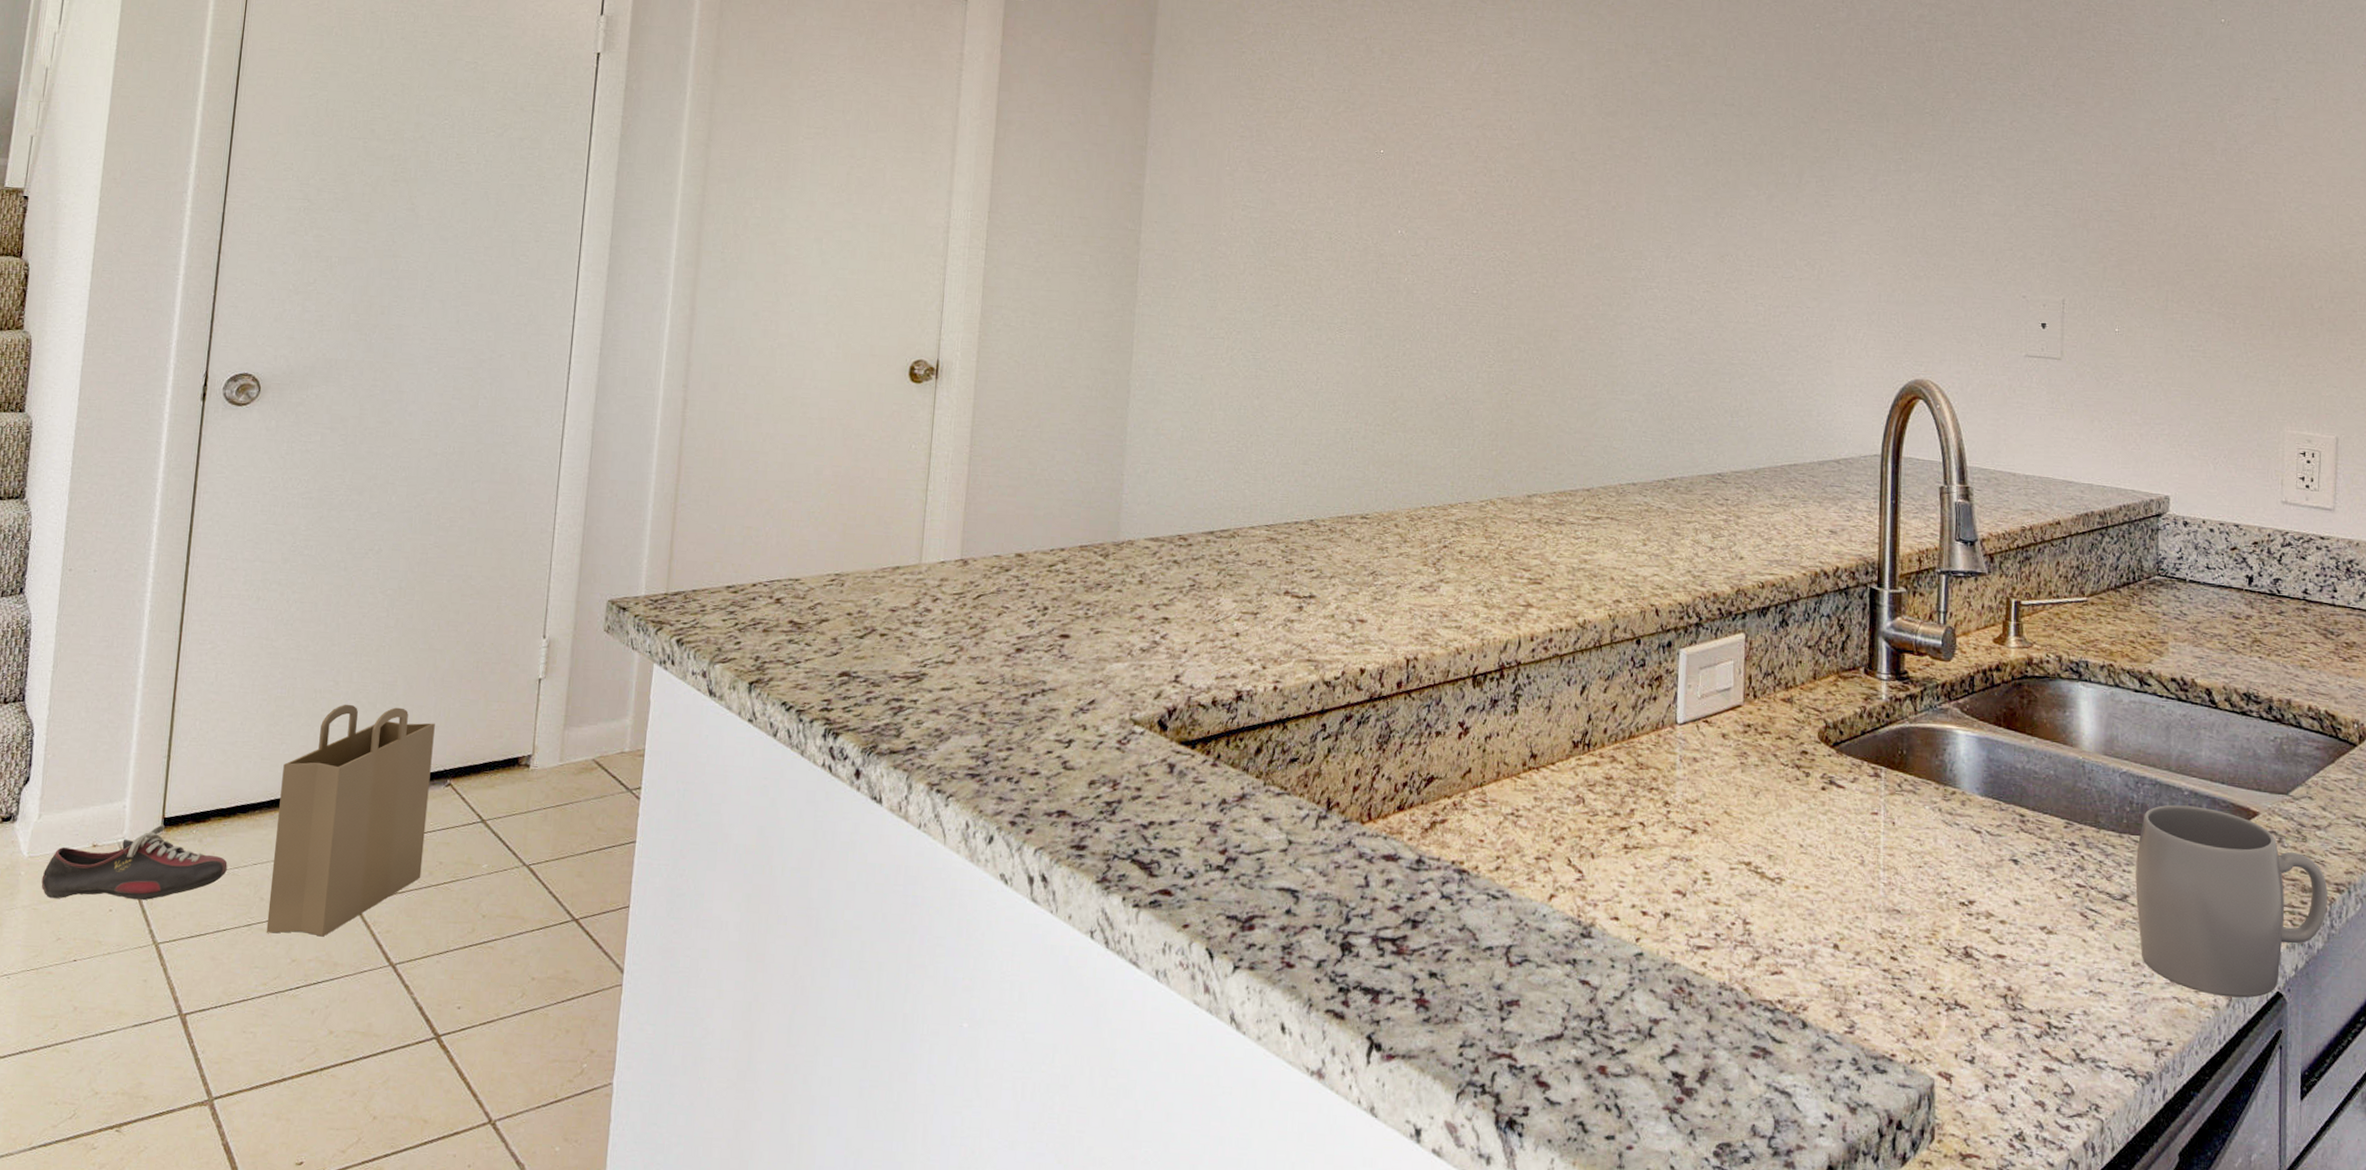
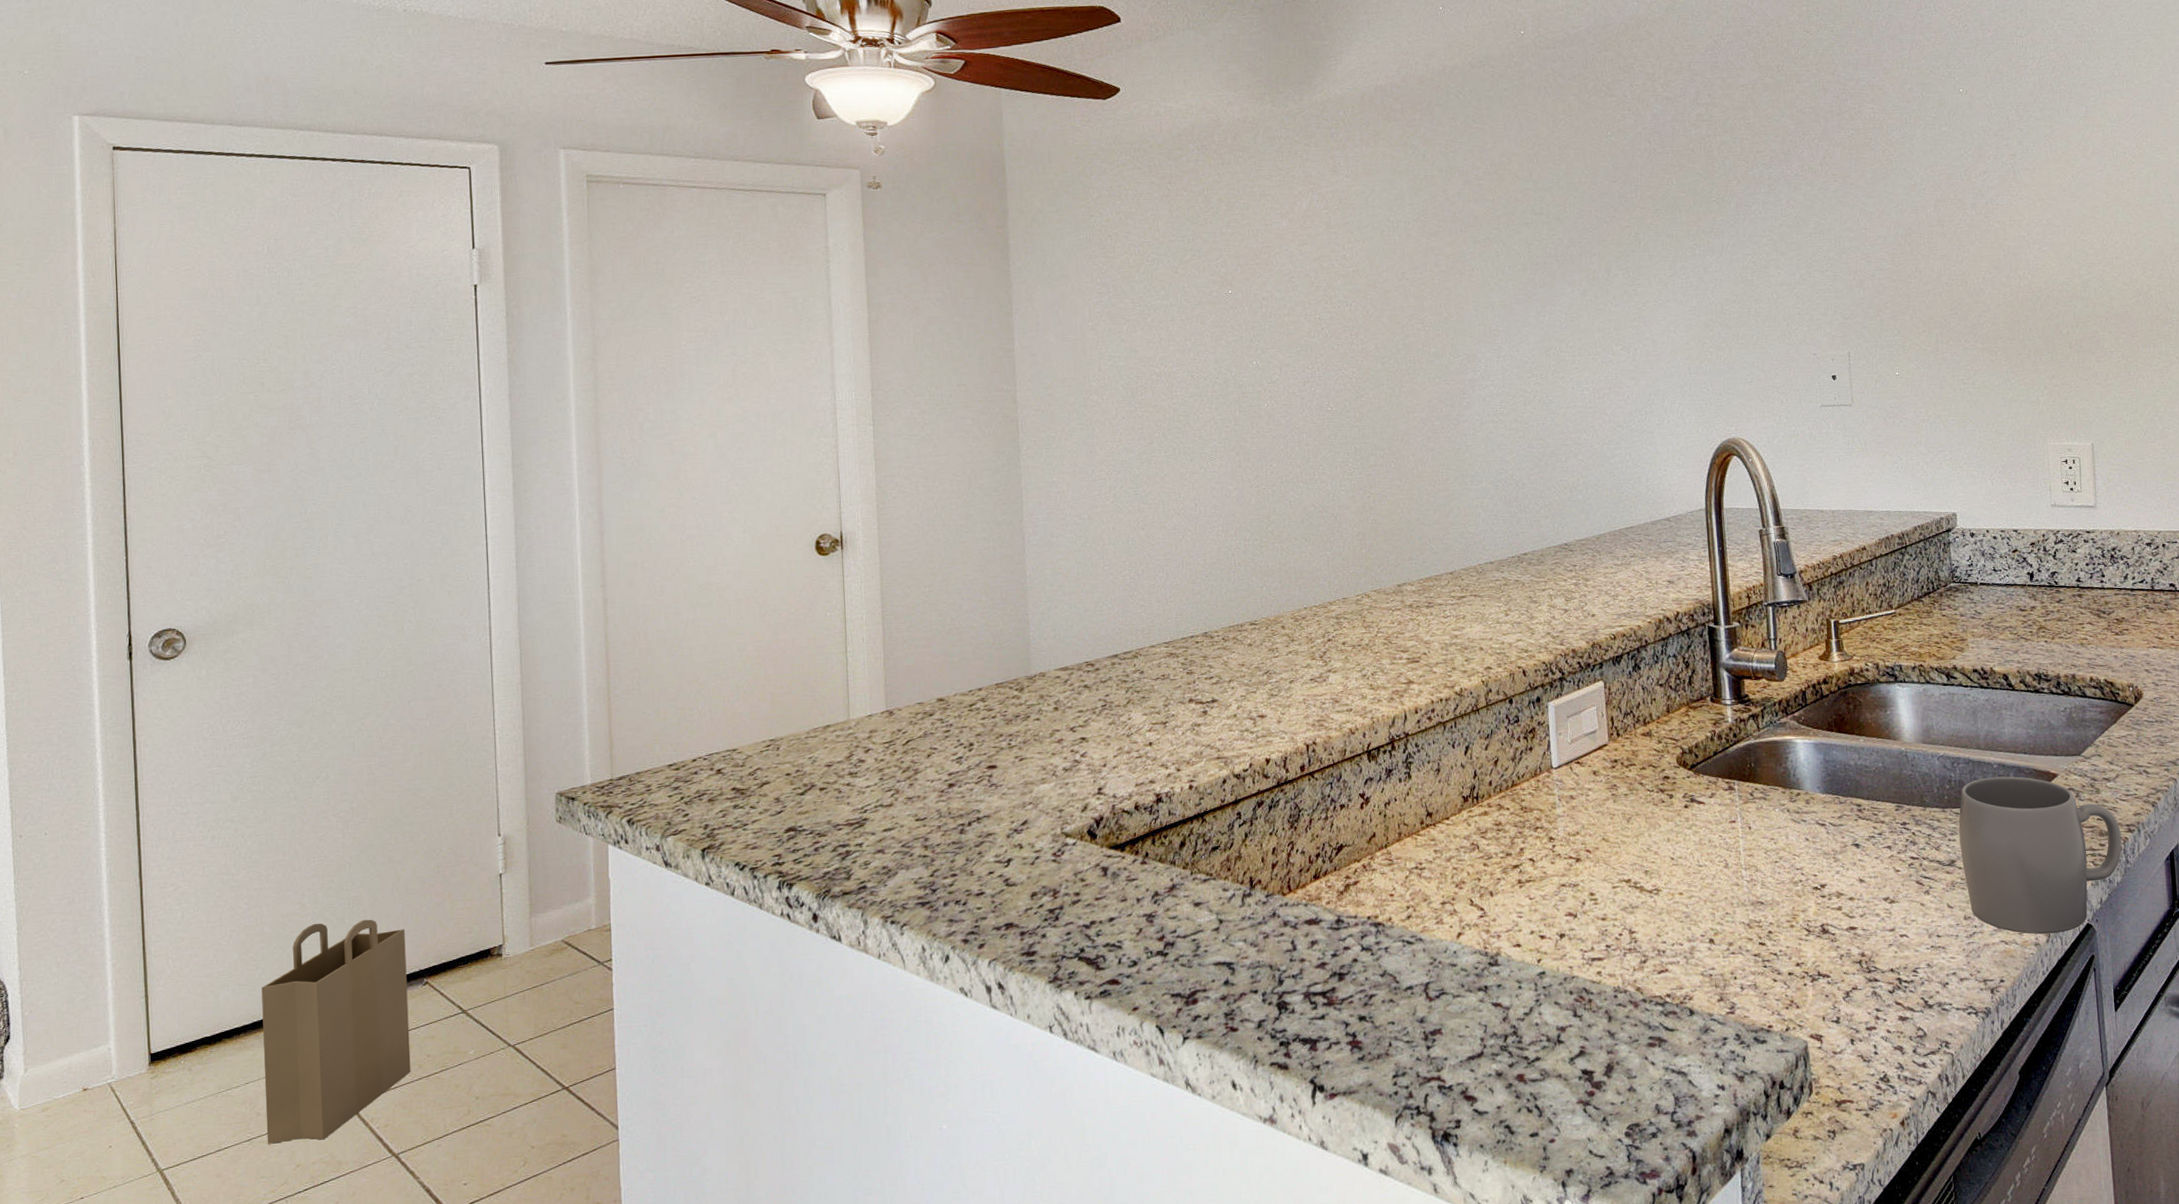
shoe: present [41,824,228,901] -> none [37,1060,220,1145]

